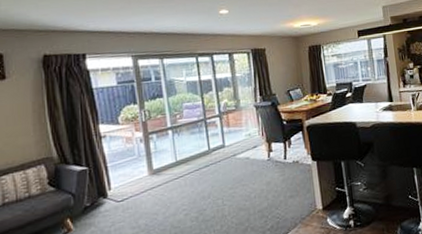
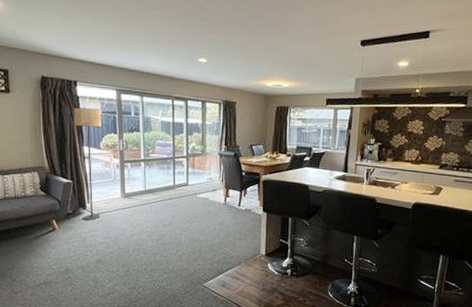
floor lamp: none [84,79,126,211] -> present [73,107,102,220]

